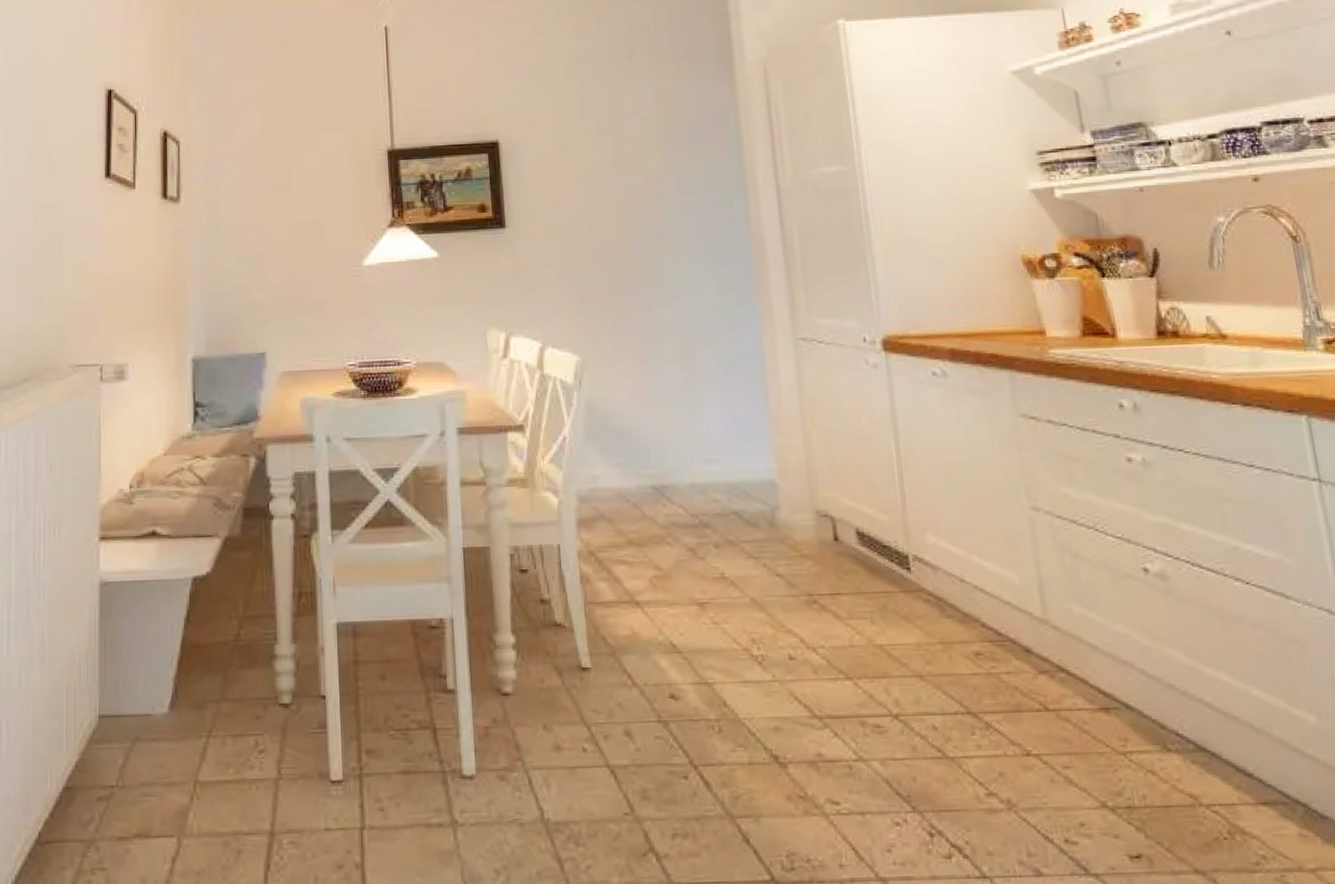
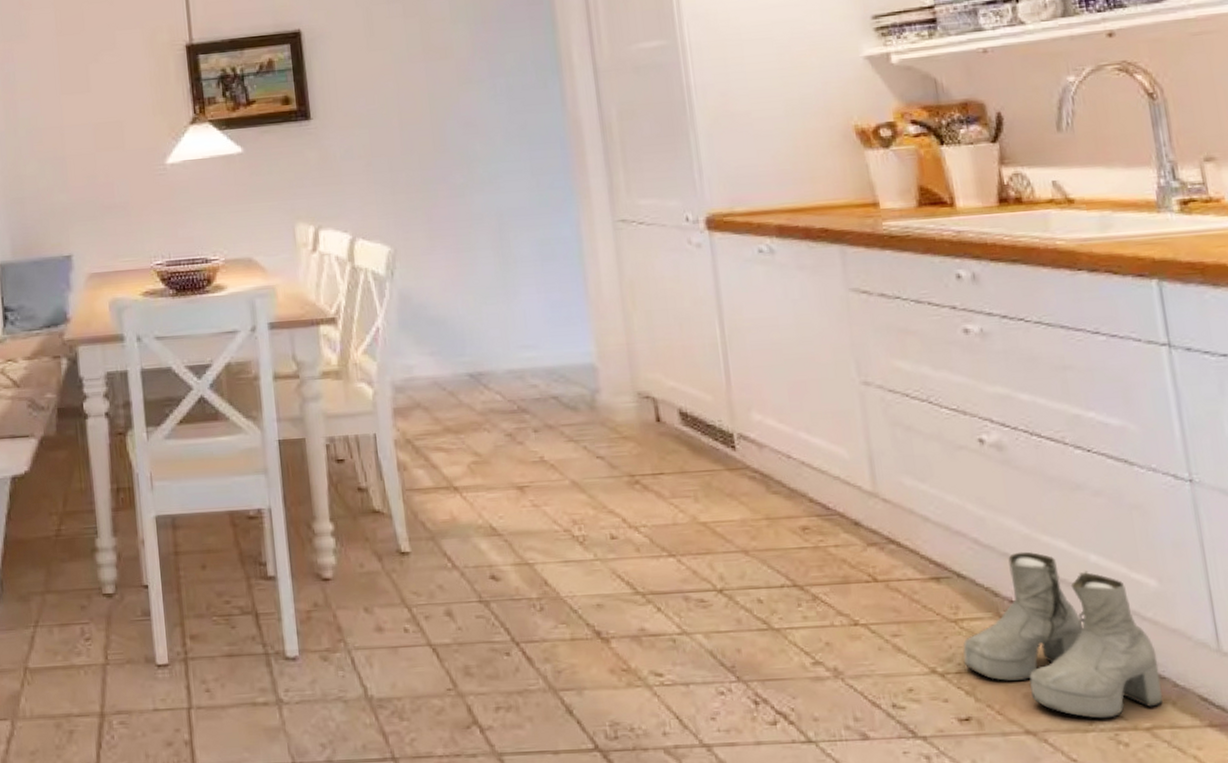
boots: none [1132,683,1327,859] -> present [963,551,1164,719]

